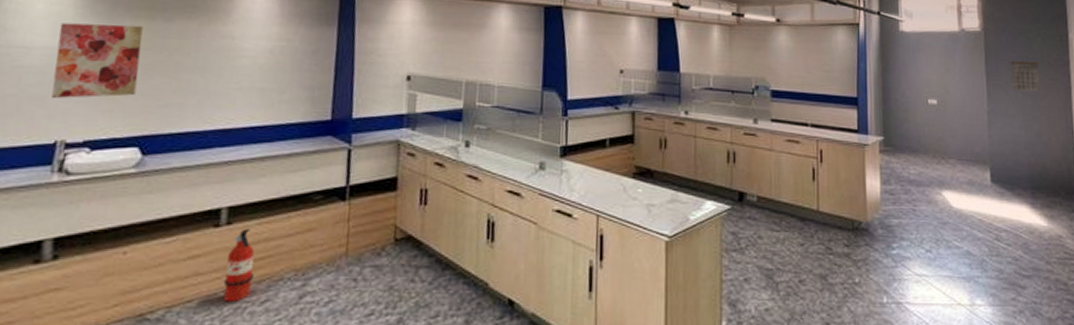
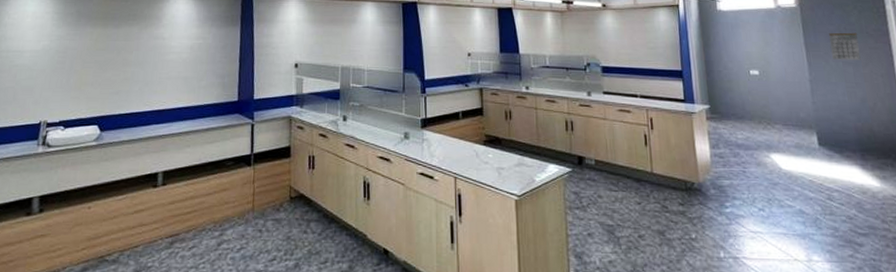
wall art: present [51,23,143,98] -> none [37,31,99,89]
fire extinguisher: present [223,228,255,301] -> none [161,188,184,247]

